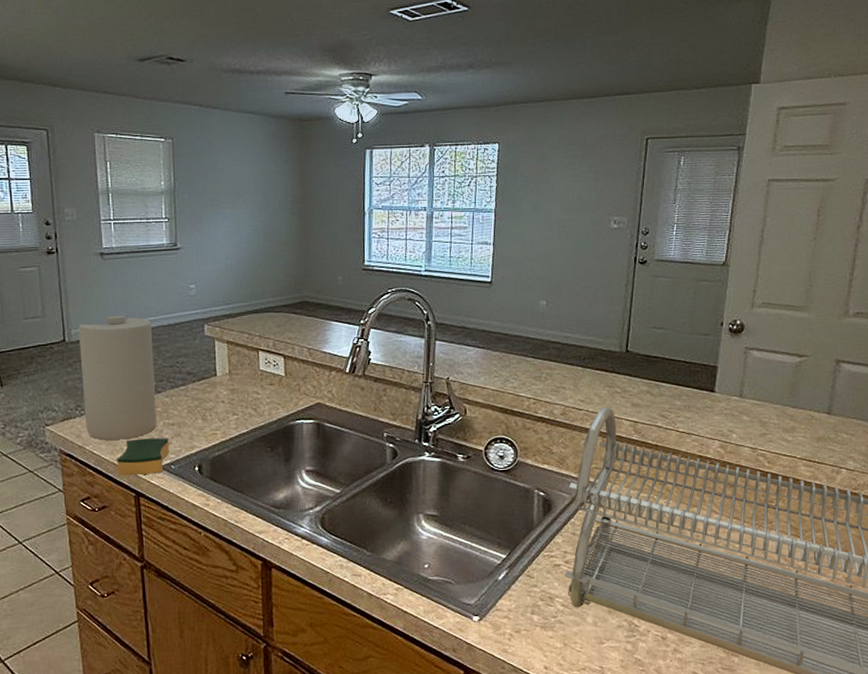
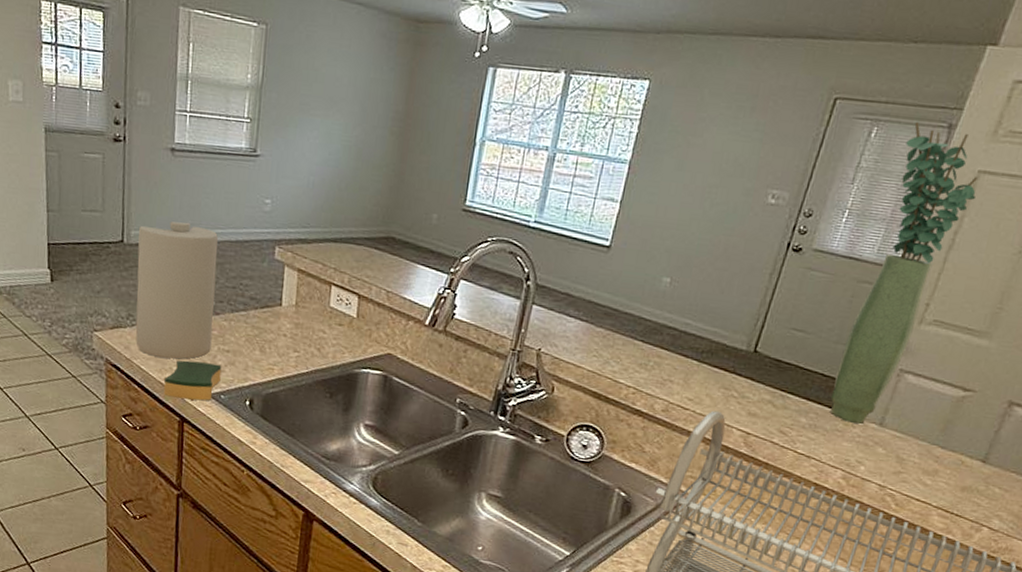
vase: none [696,148,771,399] -> present [830,121,978,425]

